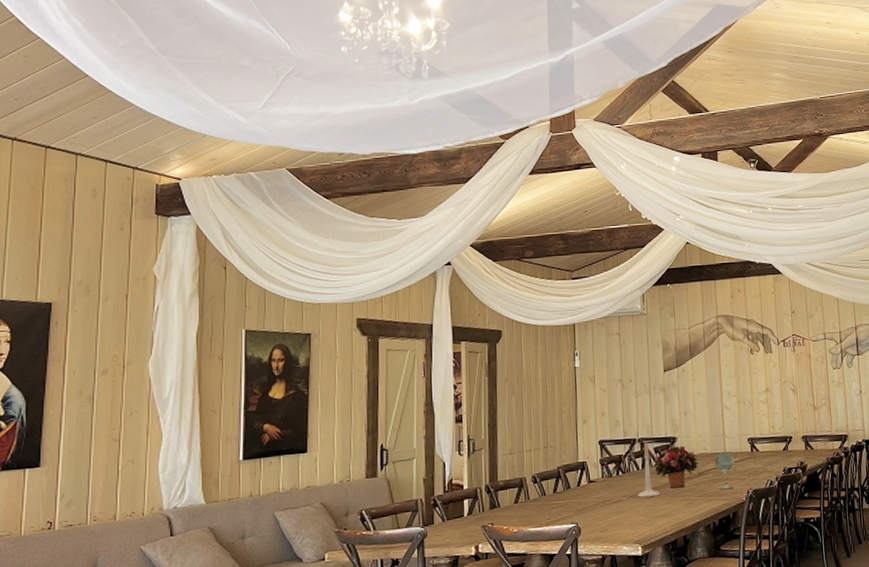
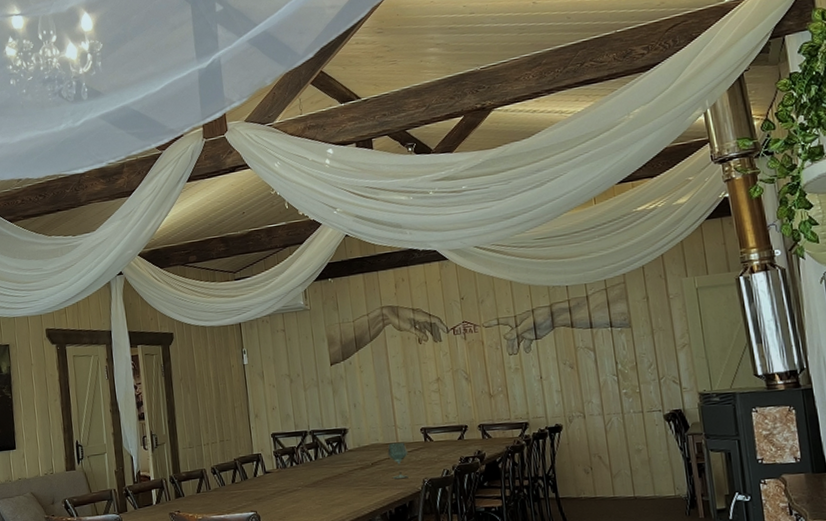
candlestick: present [637,442,661,498] -> none [311,434,335,487]
bouquet: present [653,445,699,489] -> none [325,437,371,478]

